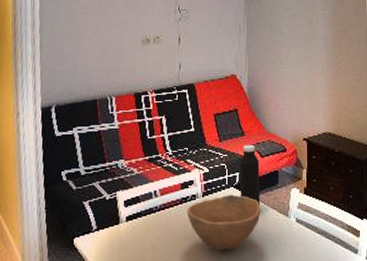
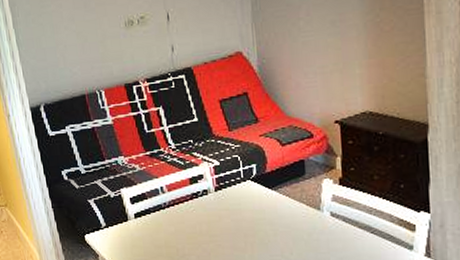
bowl: present [187,195,261,252] -> none [199,188,286,248]
water bottle: present [240,144,260,206] -> none [256,131,284,200]

